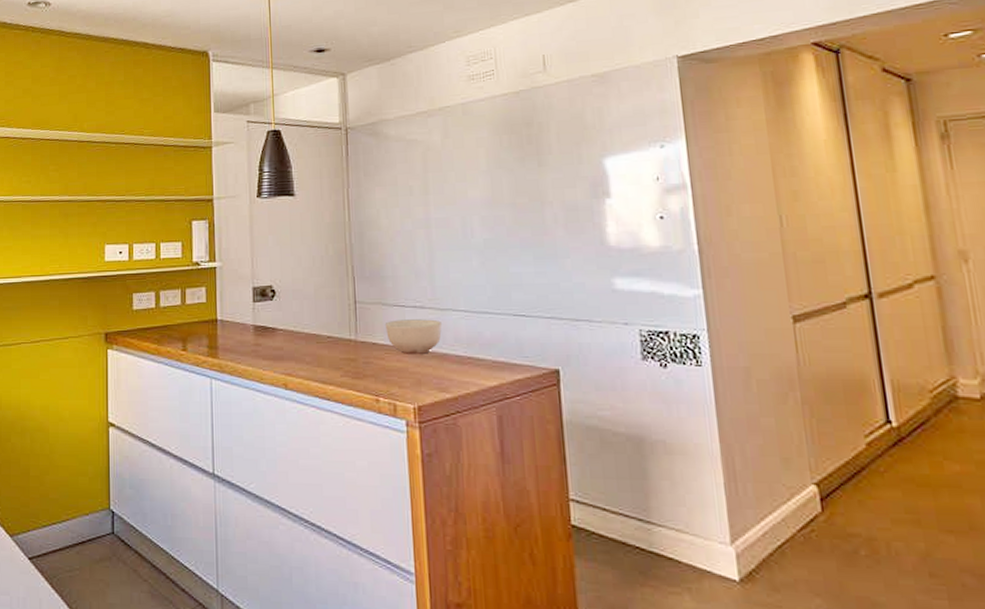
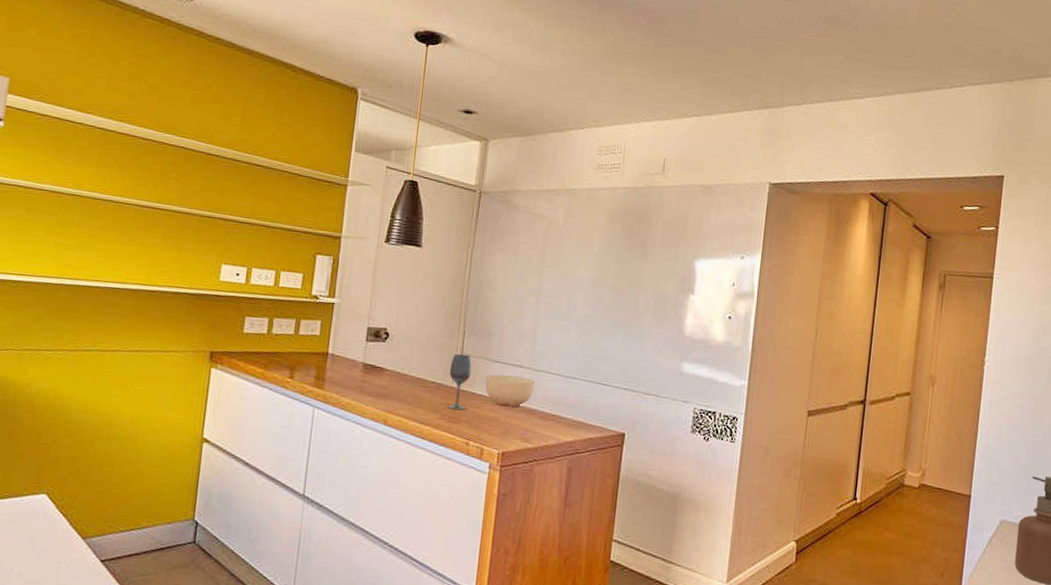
wineglass: none [344,302,369,365] -> present [448,353,472,411]

